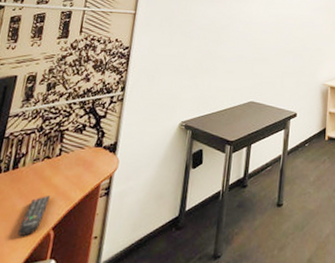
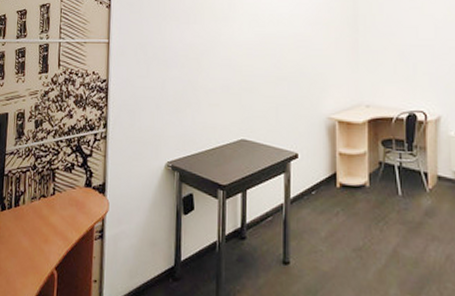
remote control: present [18,196,51,236] -> none [26,235,50,273]

